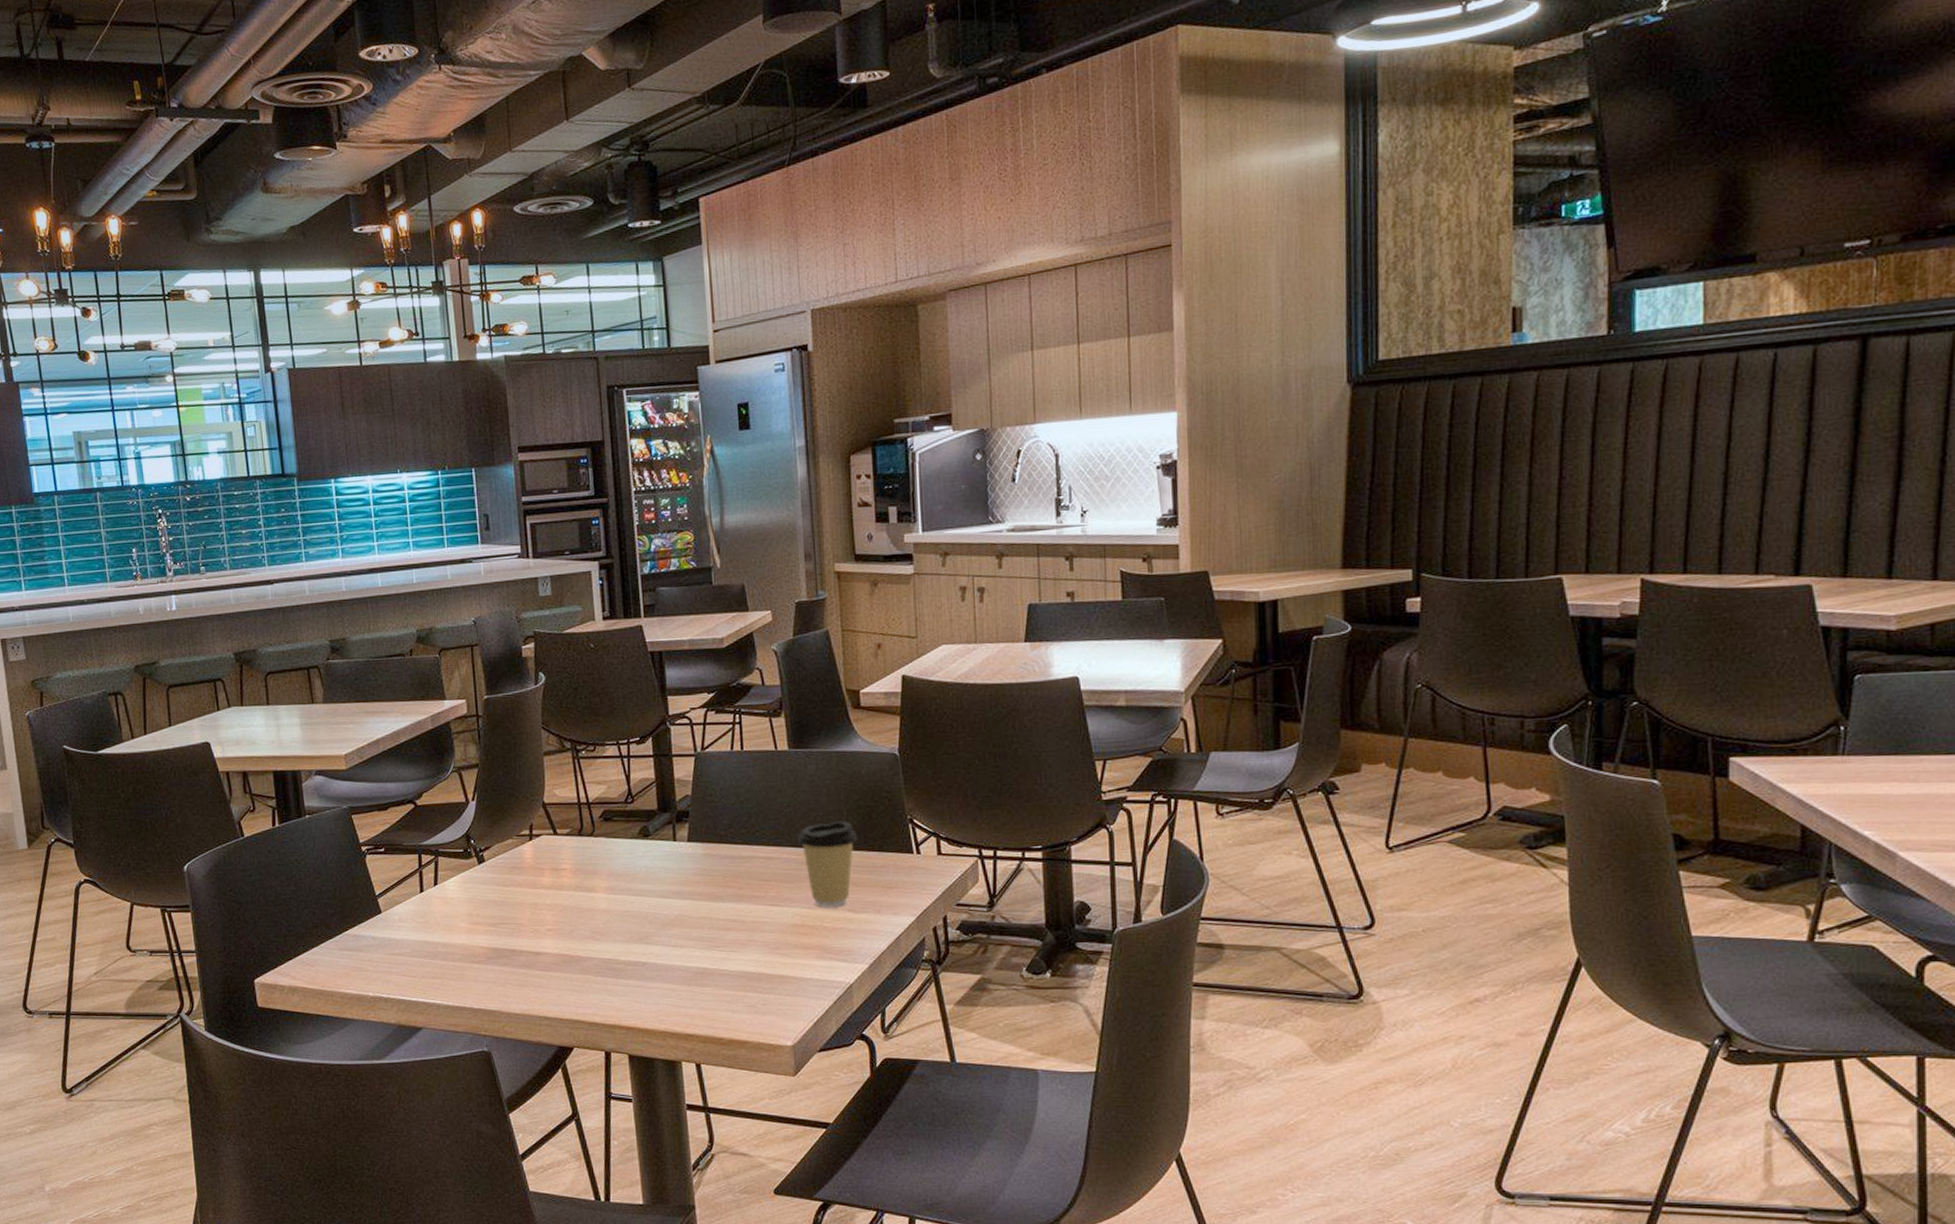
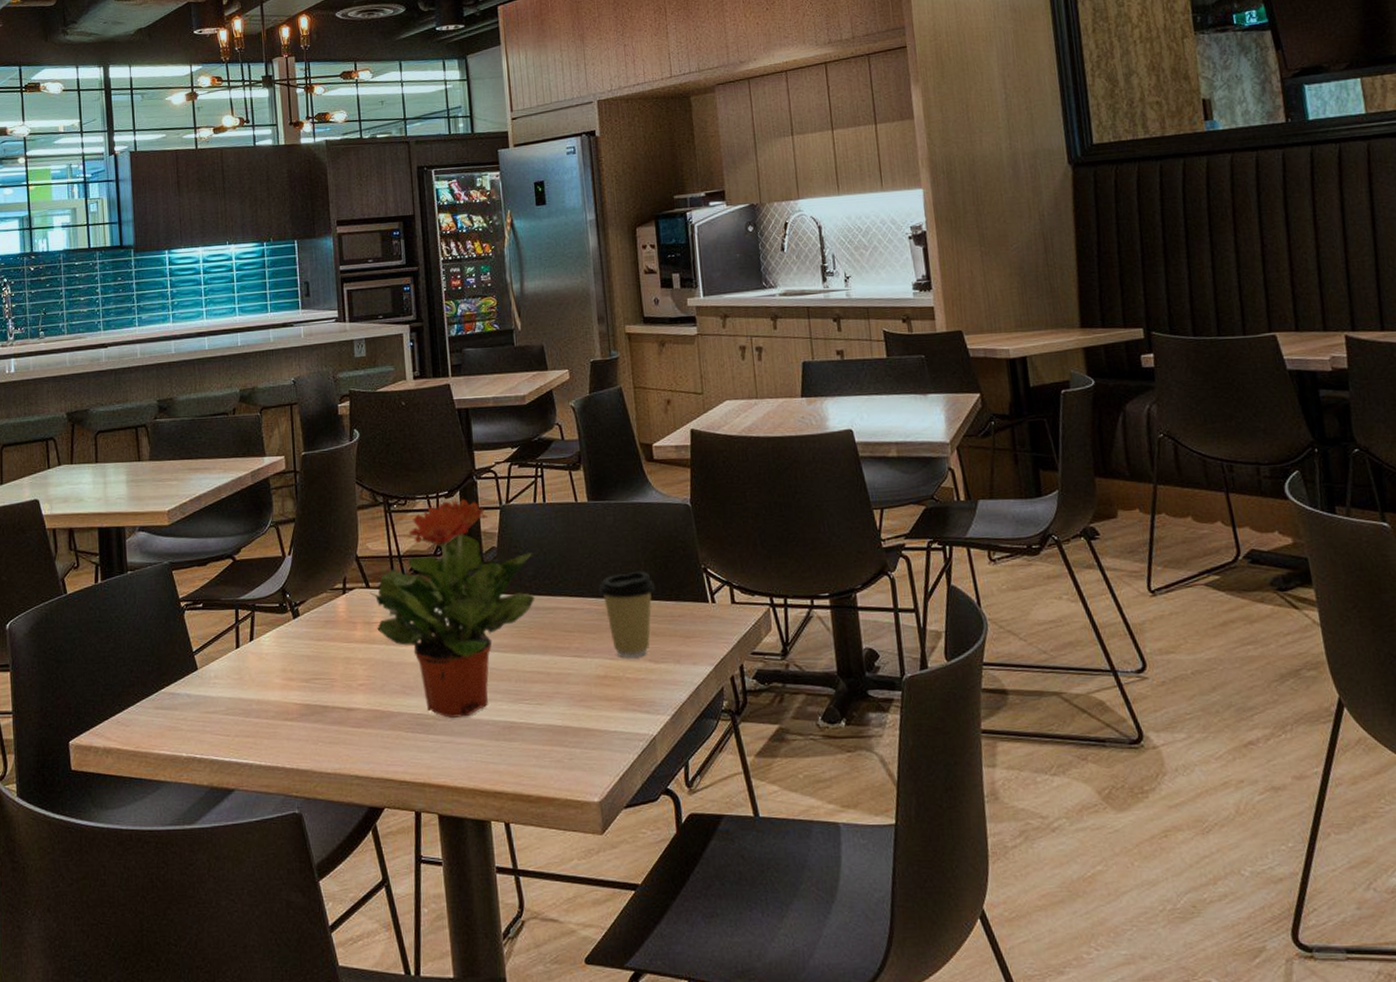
potted plant: none [556,745,731,963] -> present [369,499,535,718]

